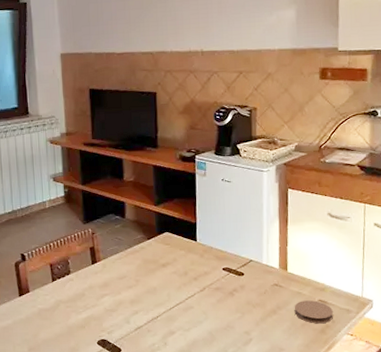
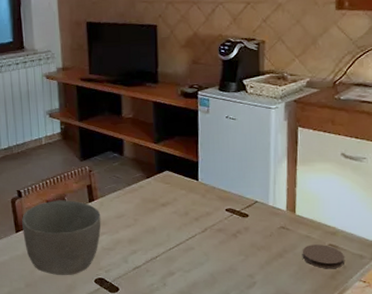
bowl: none [25,263,104,339] -> present [22,200,101,276]

